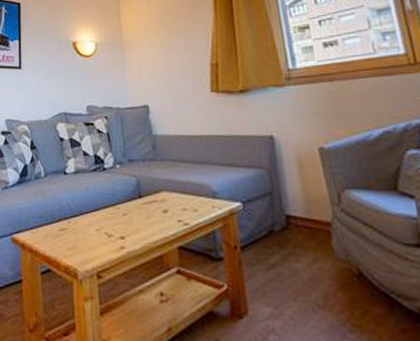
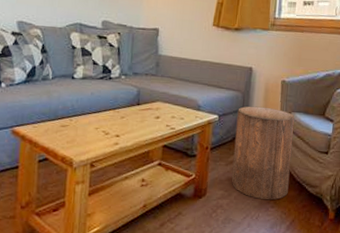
stool: none [266,185,371,322] -> present [231,106,294,200]

